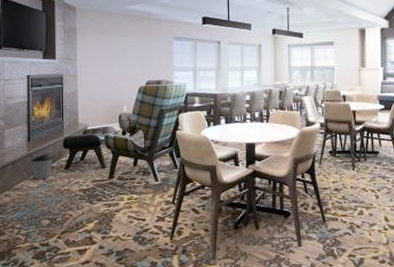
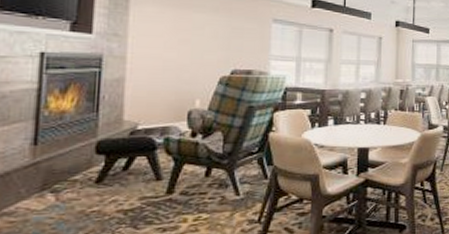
trash can: present [29,150,53,179] -> none [32,156,76,199]

